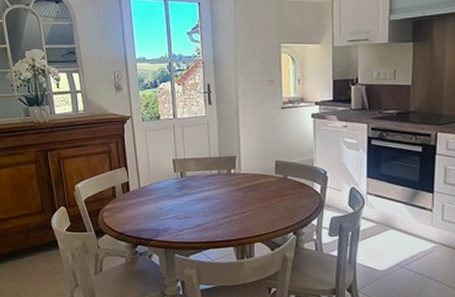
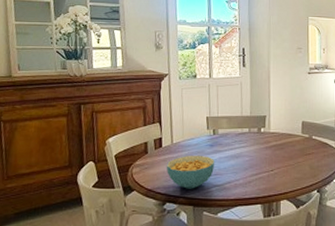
cereal bowl: none [135,198,183,232] -> present [166,155,214,189]

